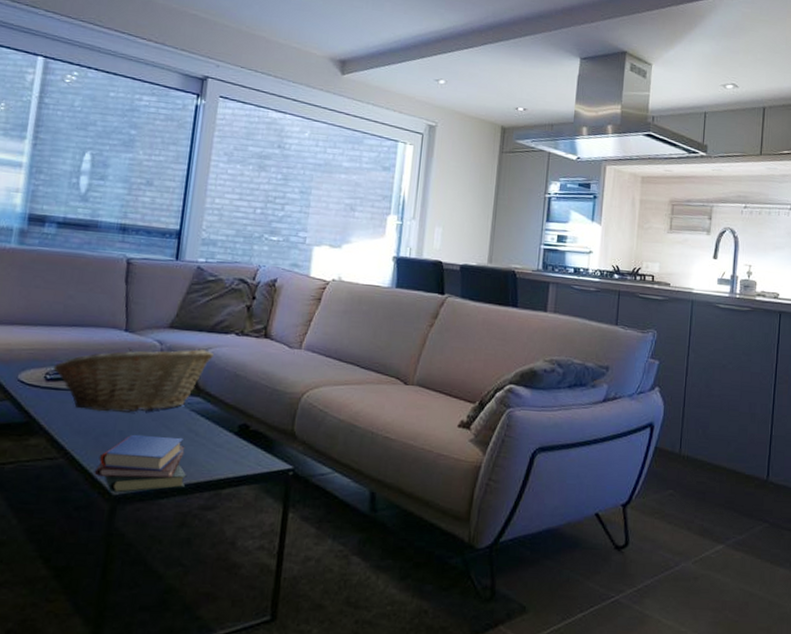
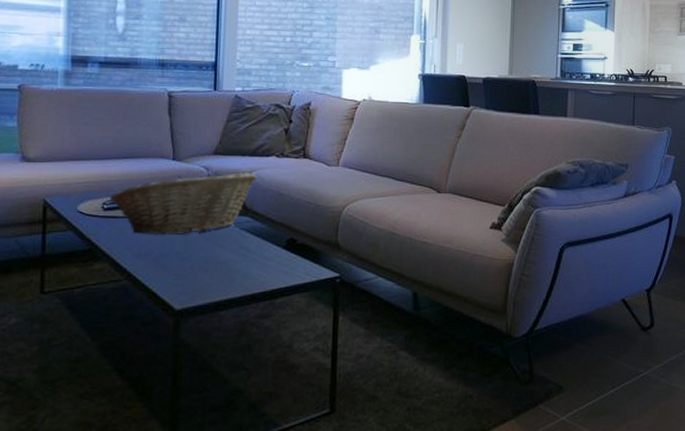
book: present [94,434,187,493] -> none [156,254,243,308]

